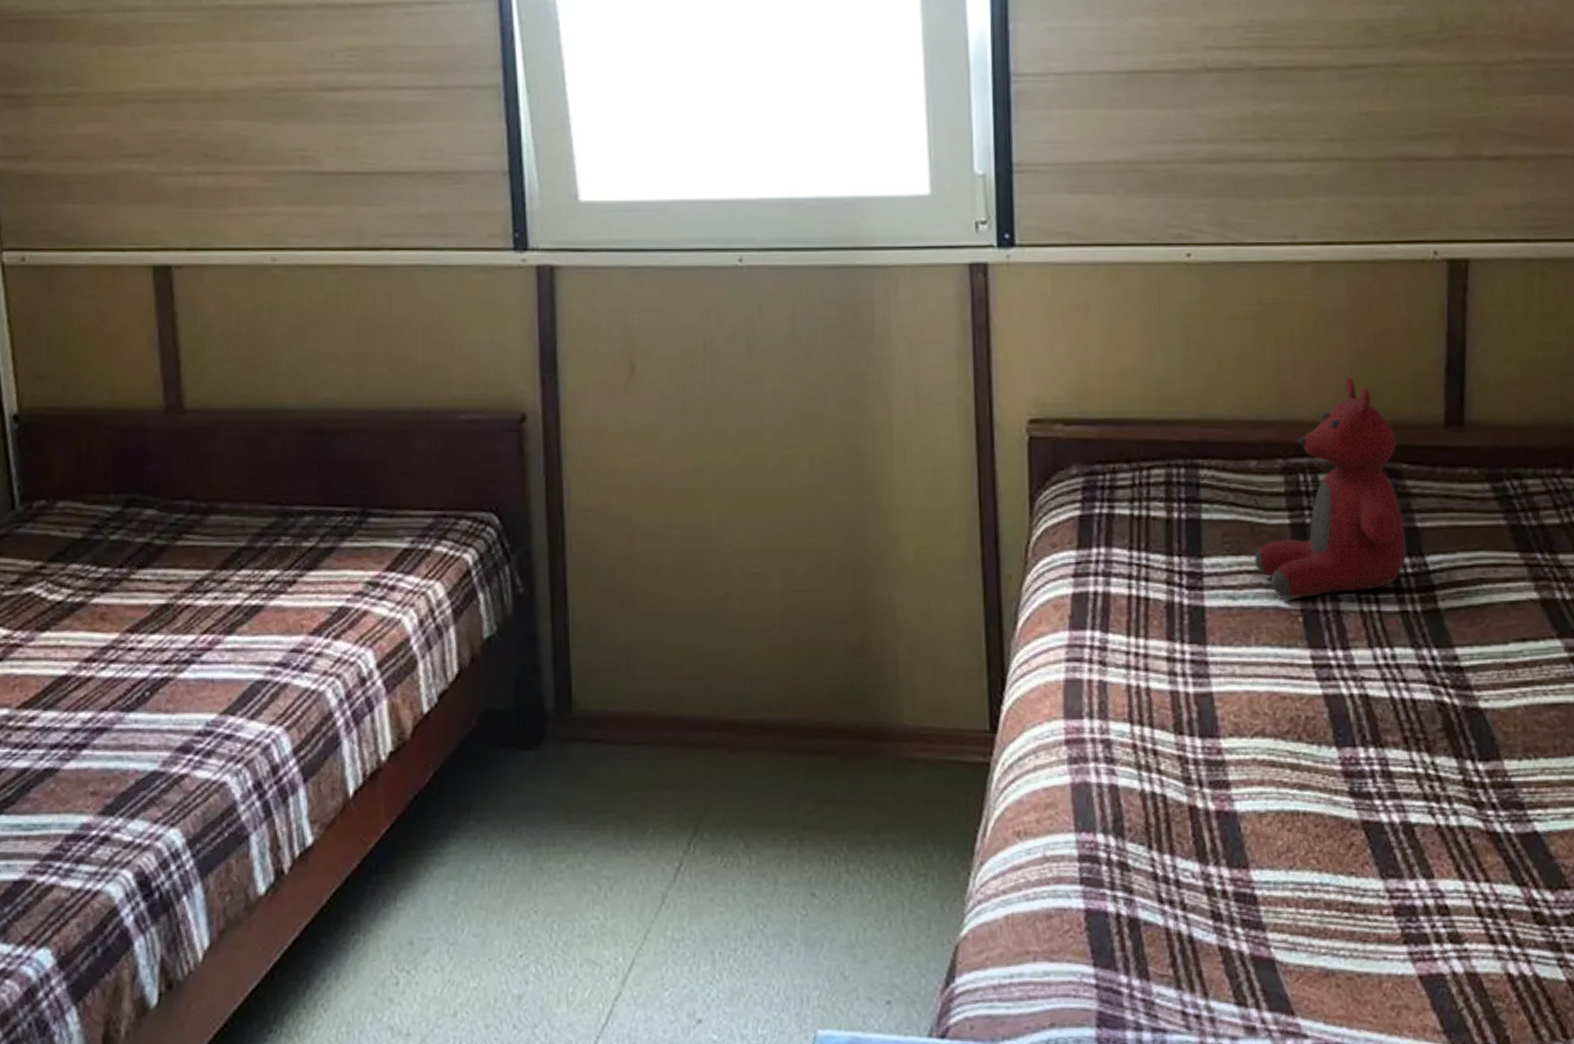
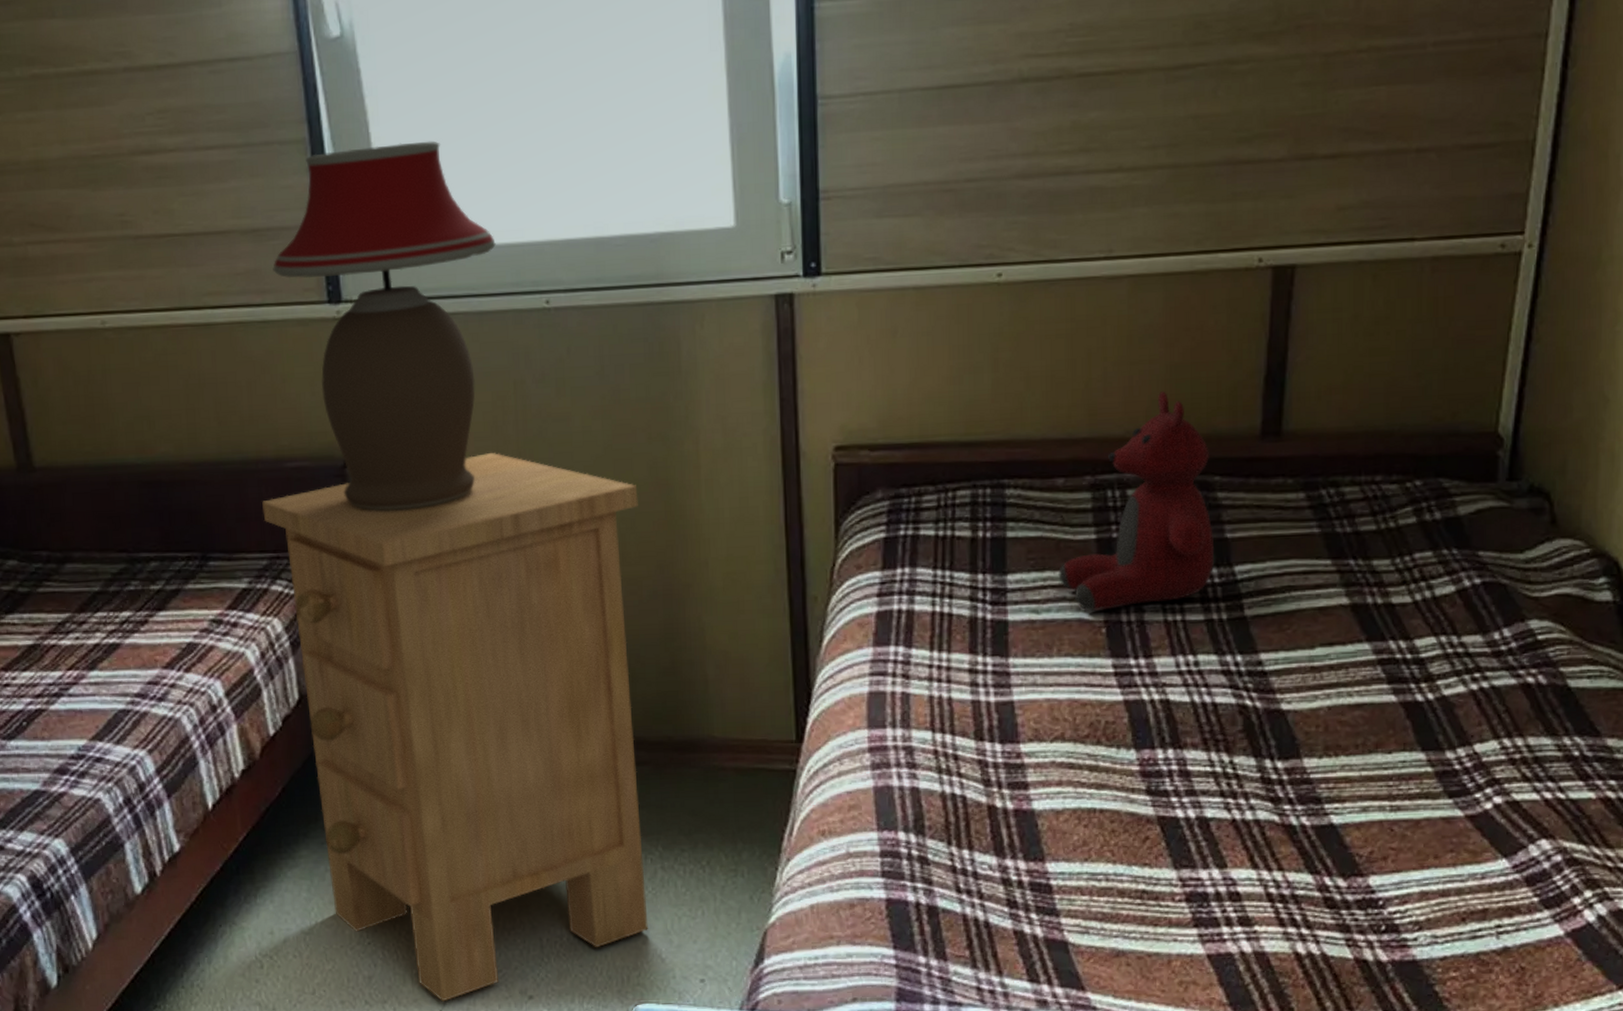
nightstand: none [431,411,831,1026] -> present [262,452,648,1002]
table lamp: none [458,94,690,470] -> present [273,140,496,512]

